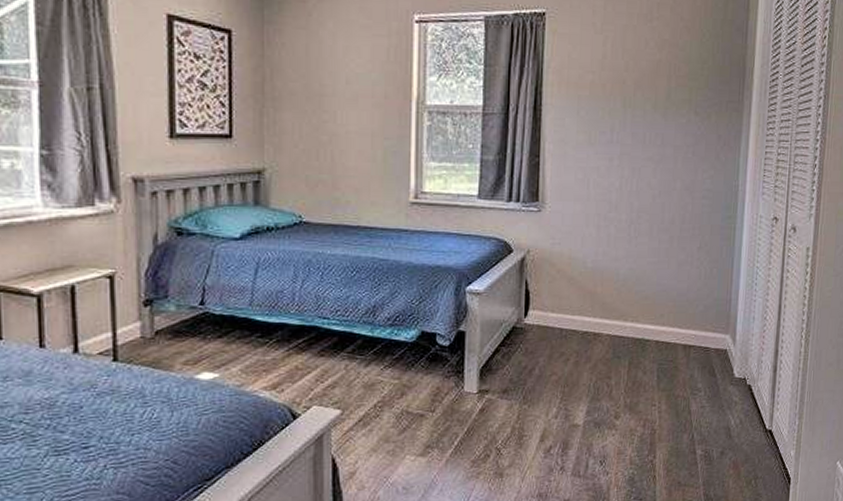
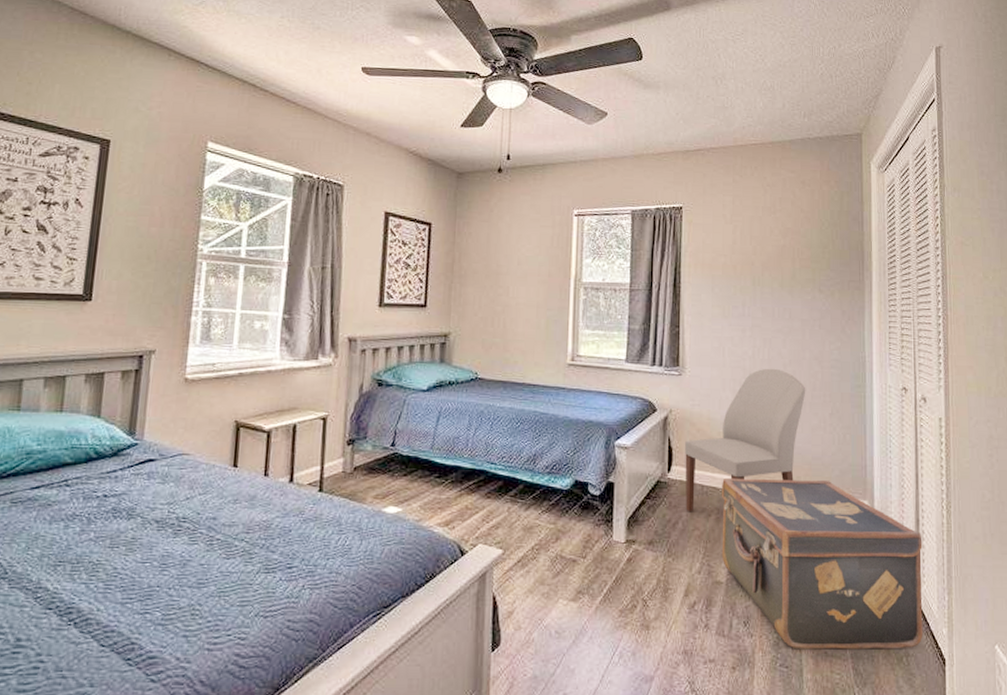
chair: none [542,200,675,358] -> present [684,368,806,512]
suitcase: none [579,317,780,482] -> present [721,477,923,649]

